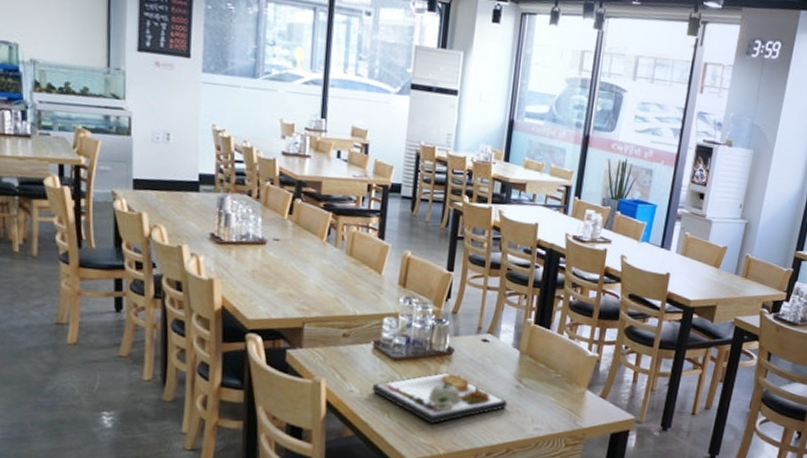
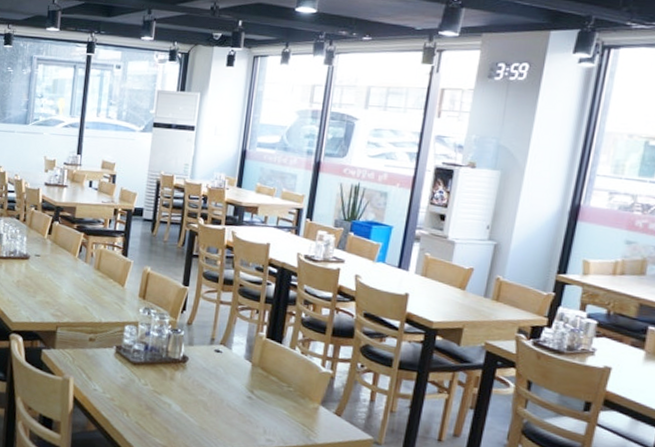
dinner plate: present [372,372,508,424] -> none [113,378,240,426]

